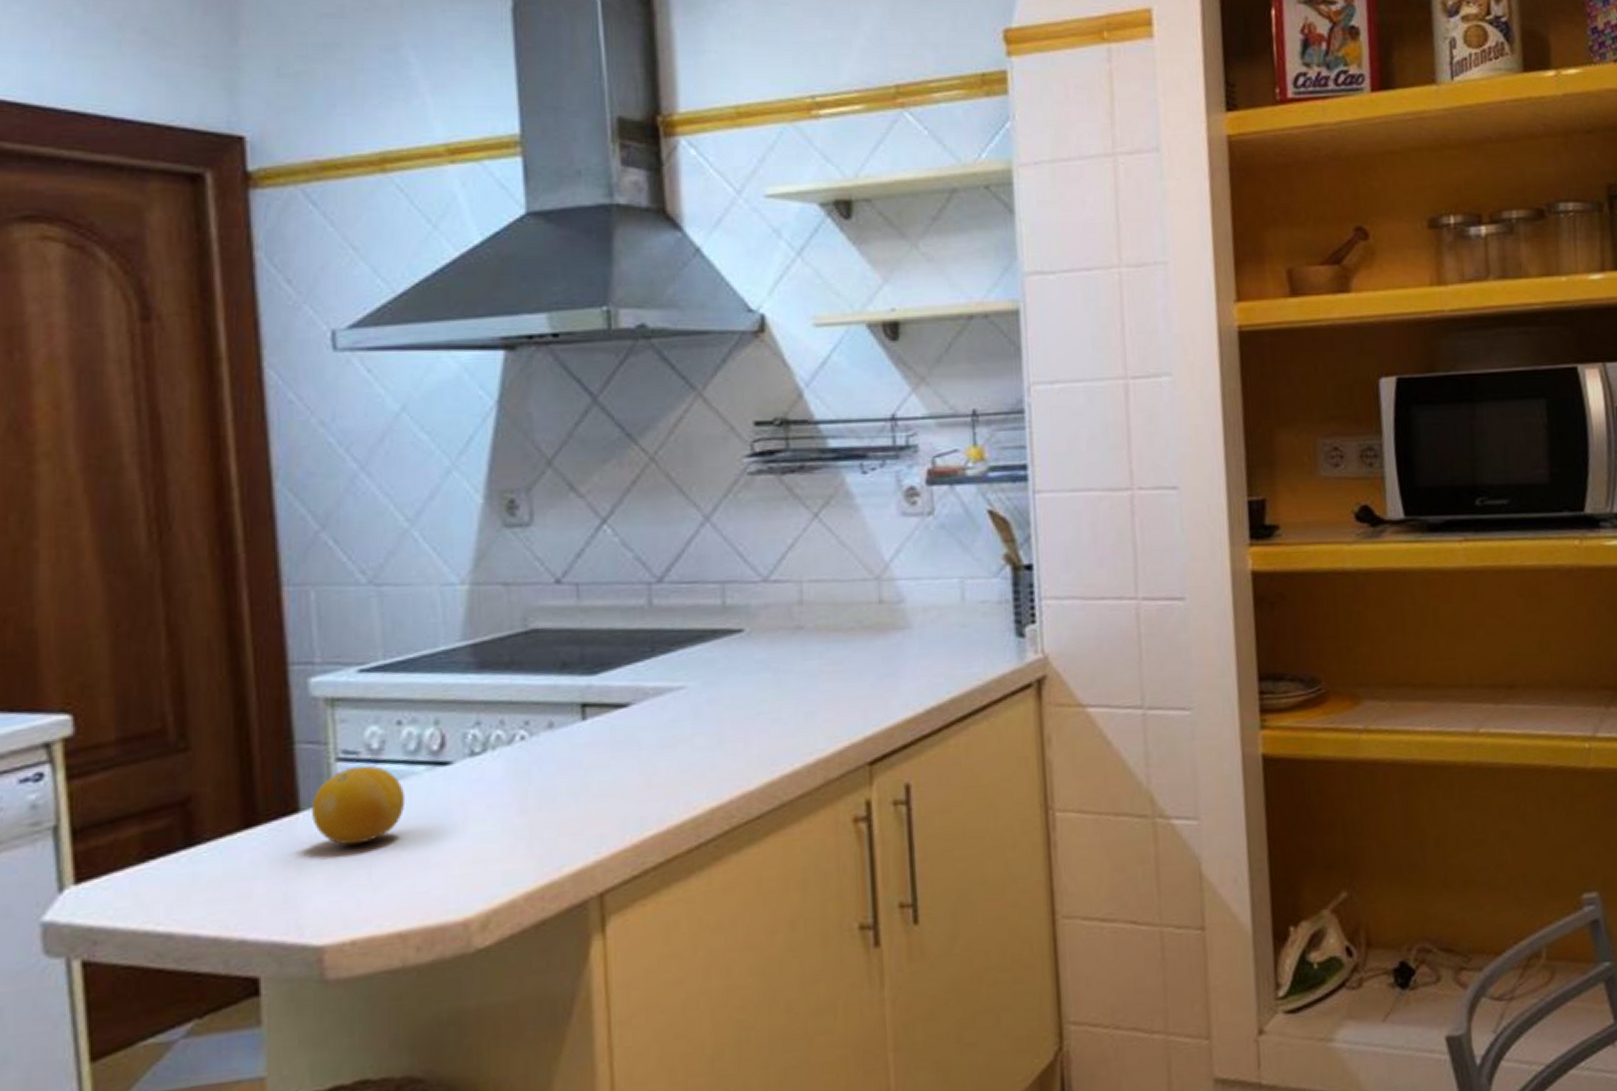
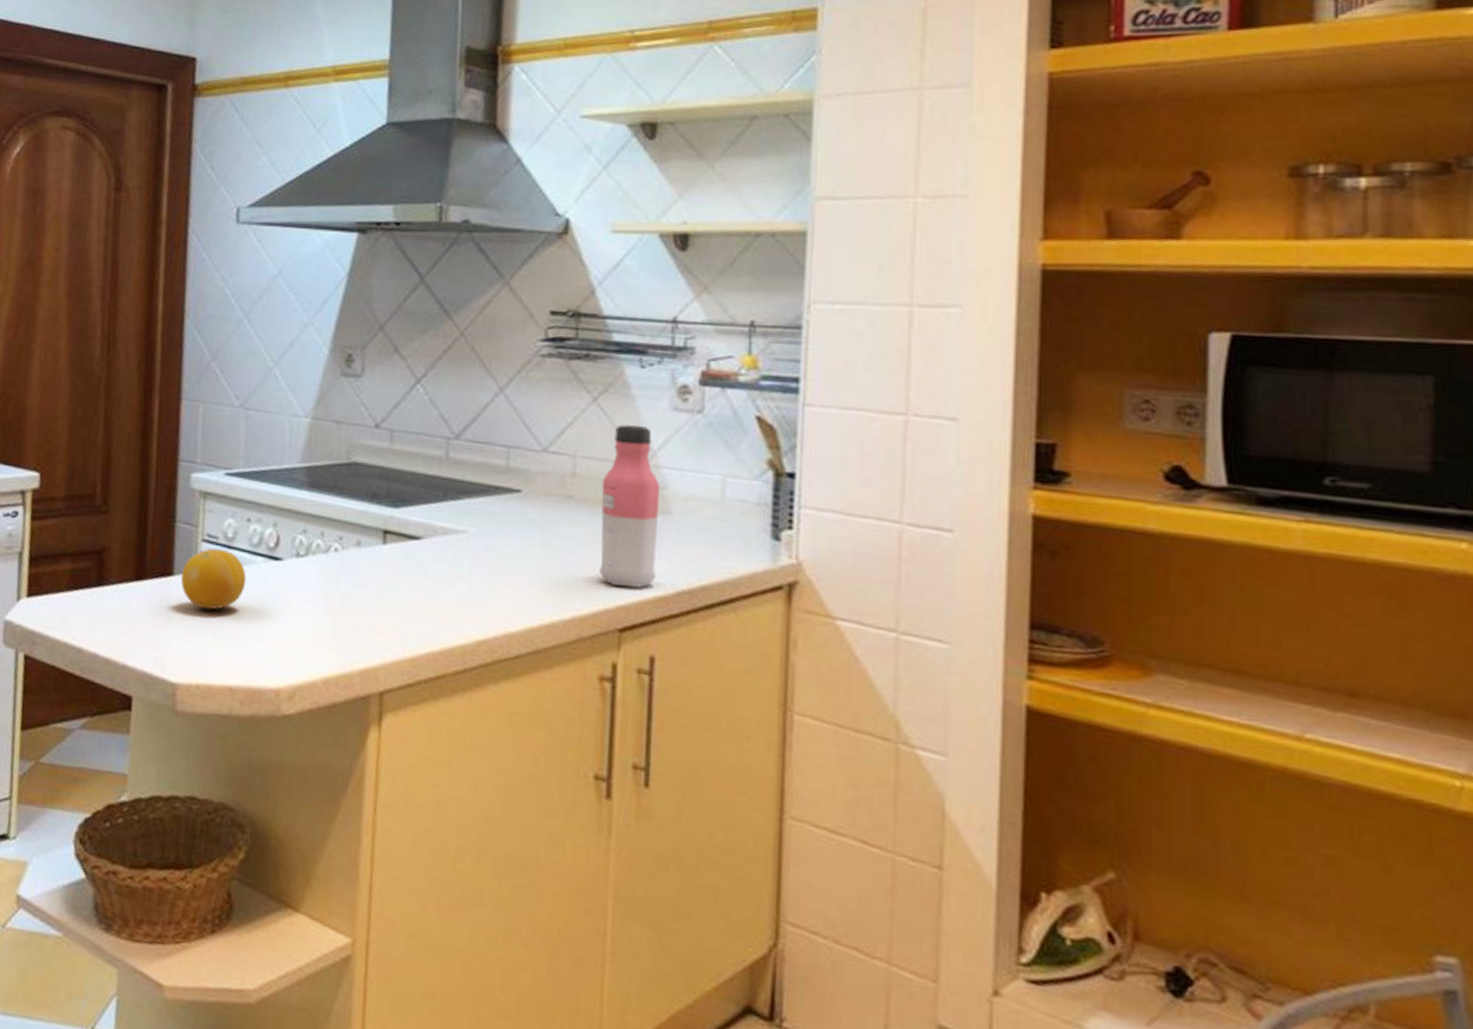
water bottle: none [833,538,902,716] -> present [599,424,660,588]

